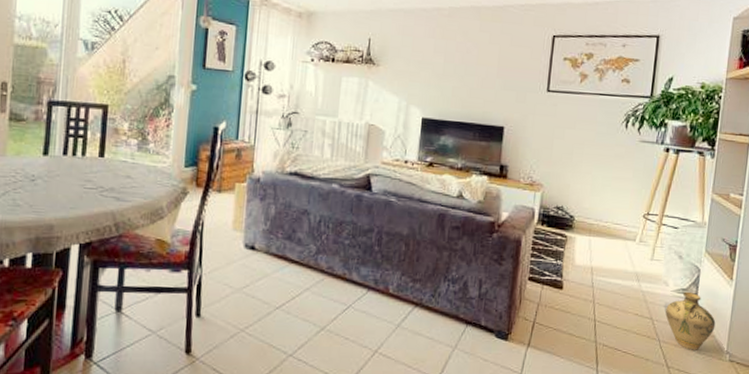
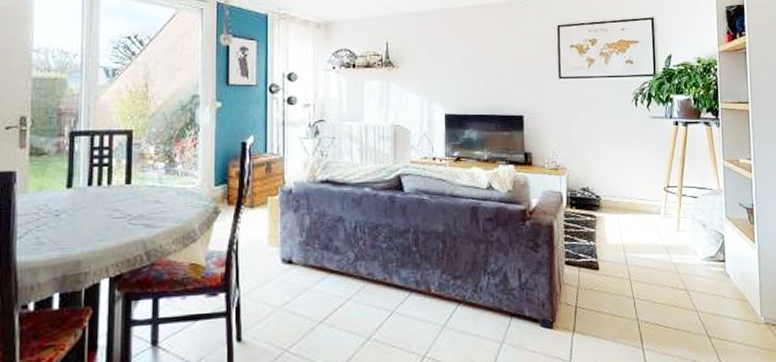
jug: present [665,291,716,350] -> none [698,258,747,317]

